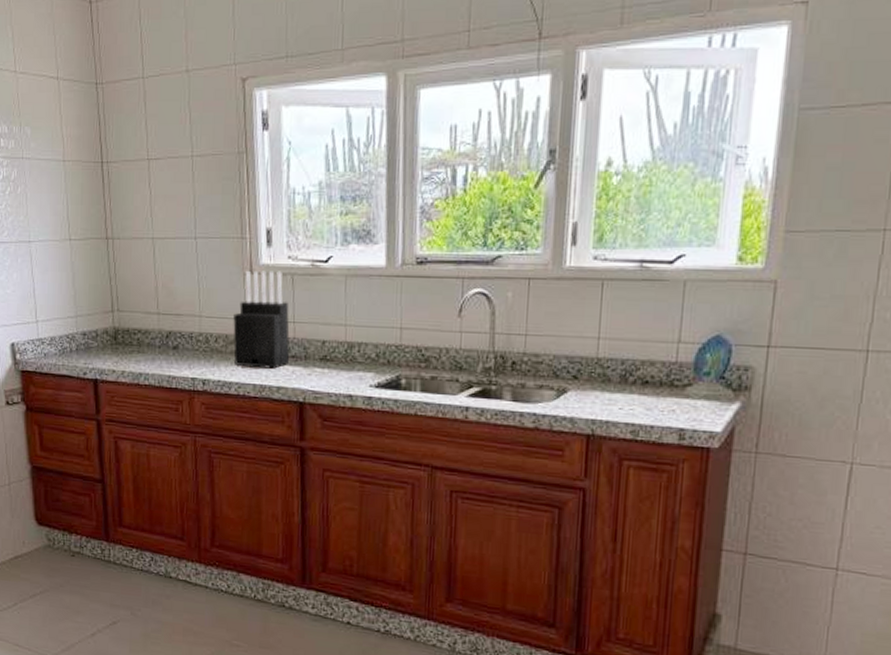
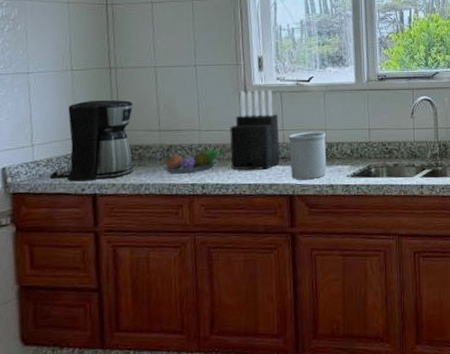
coffee maker: none [53,274,135,365] -> present [49,99,136,181]
fruit bowl: none [162,339,227,366] -> present [163,149,224,174]
utensil holder: none [300,326,346,386] -> present [288,131,327,180]

